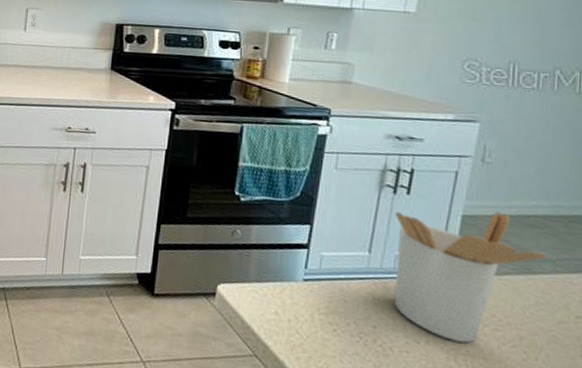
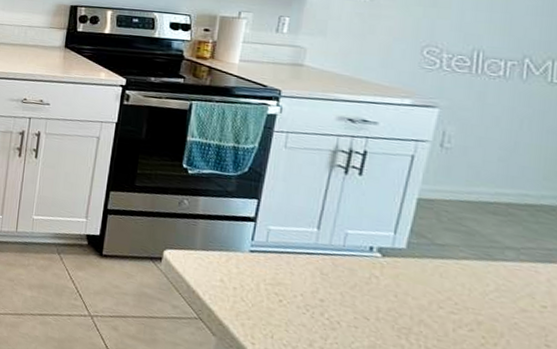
utensil holder: present [393,211,548,343] -> none [342,191,511,324]

